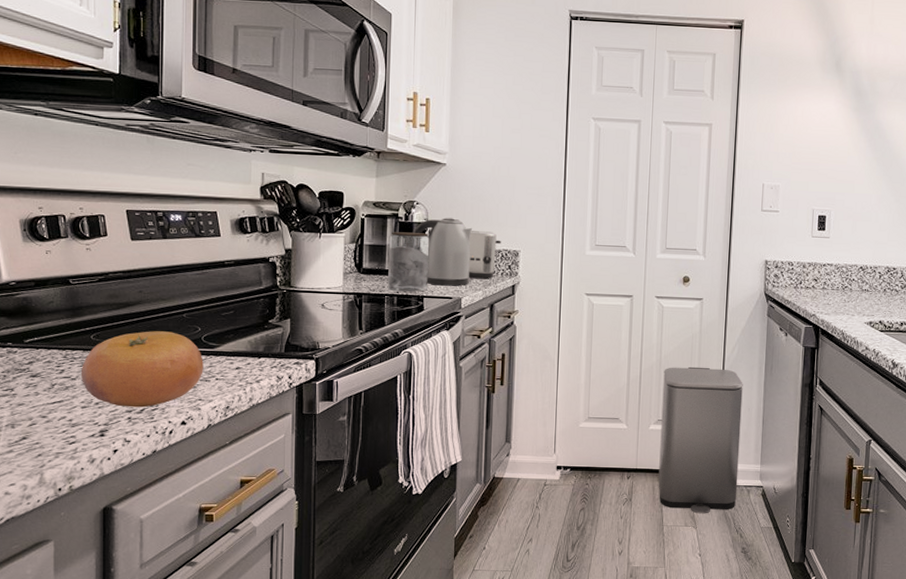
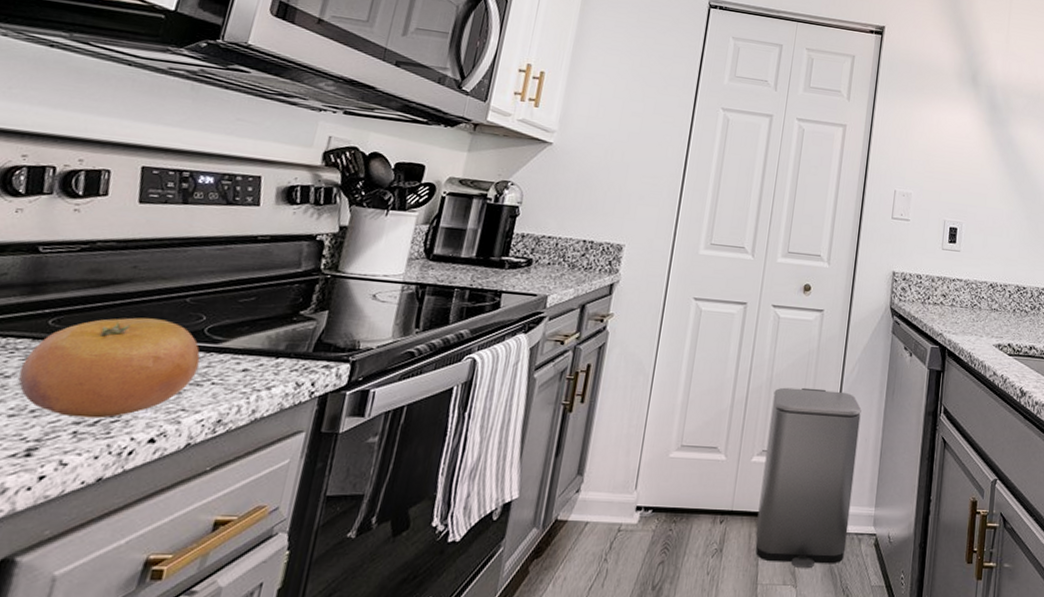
jar: present [388,232,430,292] -> none [460,214,521,286]
kettle: present [413,218,472,286] -> none [502,202,572,281]
toaster: present [428,228,501,280] -> none [518,212,604,276]

